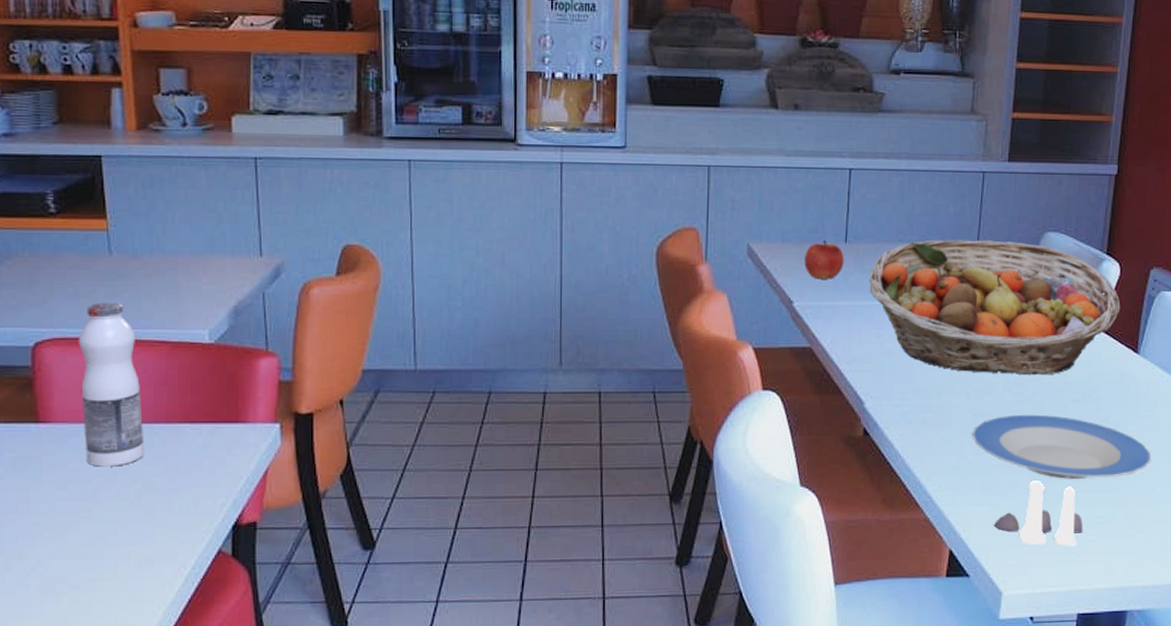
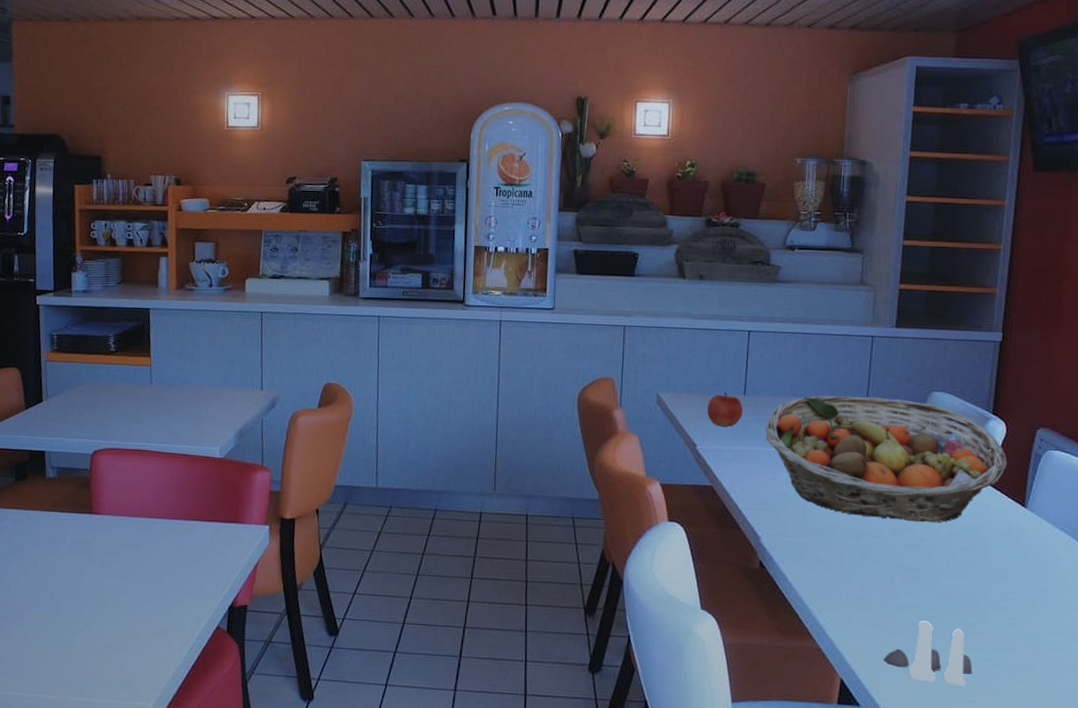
juice bottle: present [78,302,145,467] -> none [124,422,167,552]
plate: present [972,414,1152,480] -> none [862,557,1041,623]

